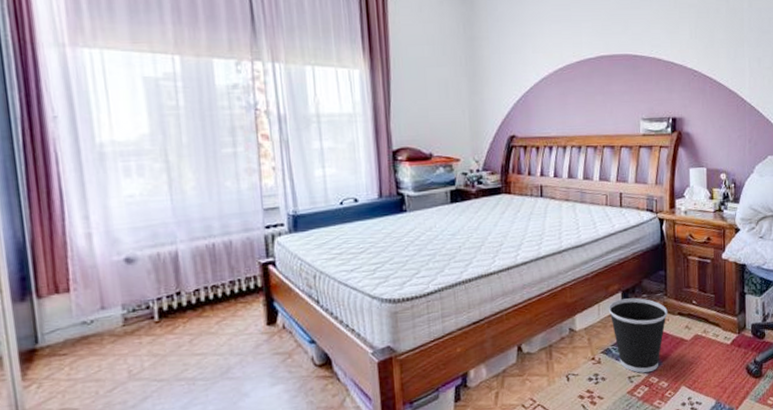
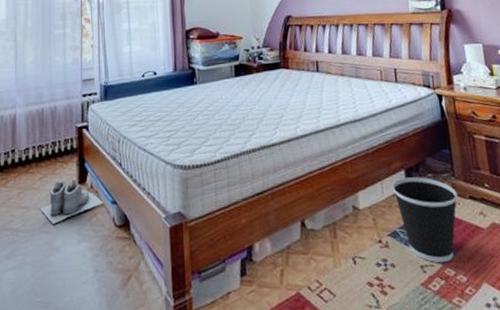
boots: none [221,320,299,370] -> present [40,179,103,224]

